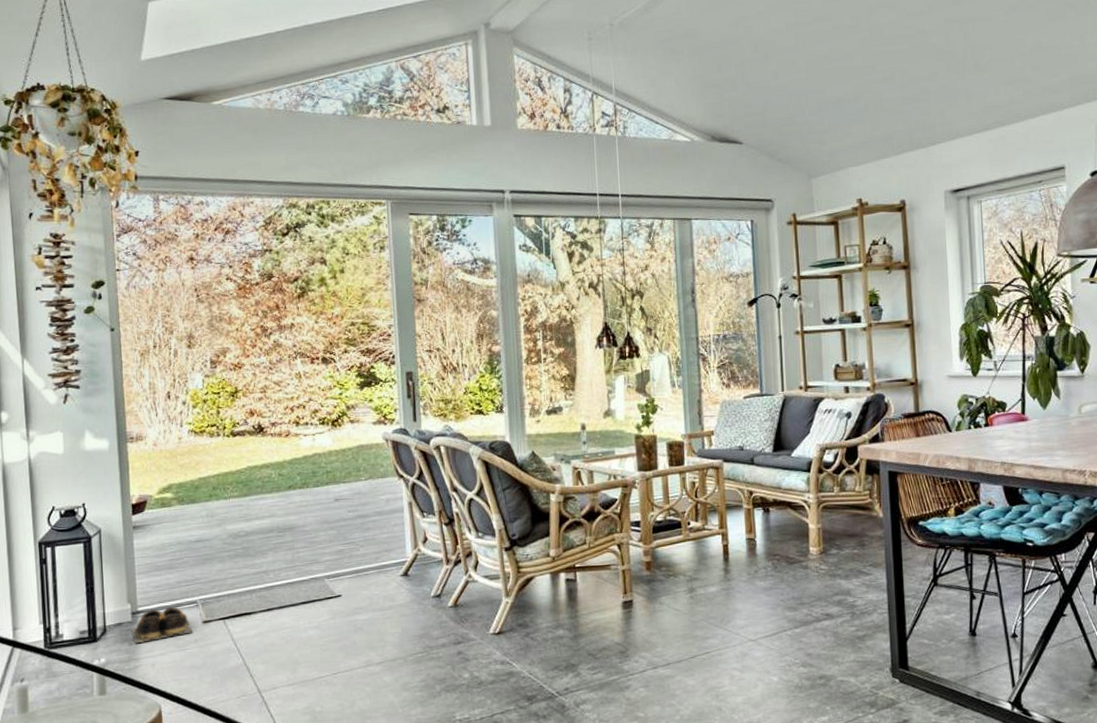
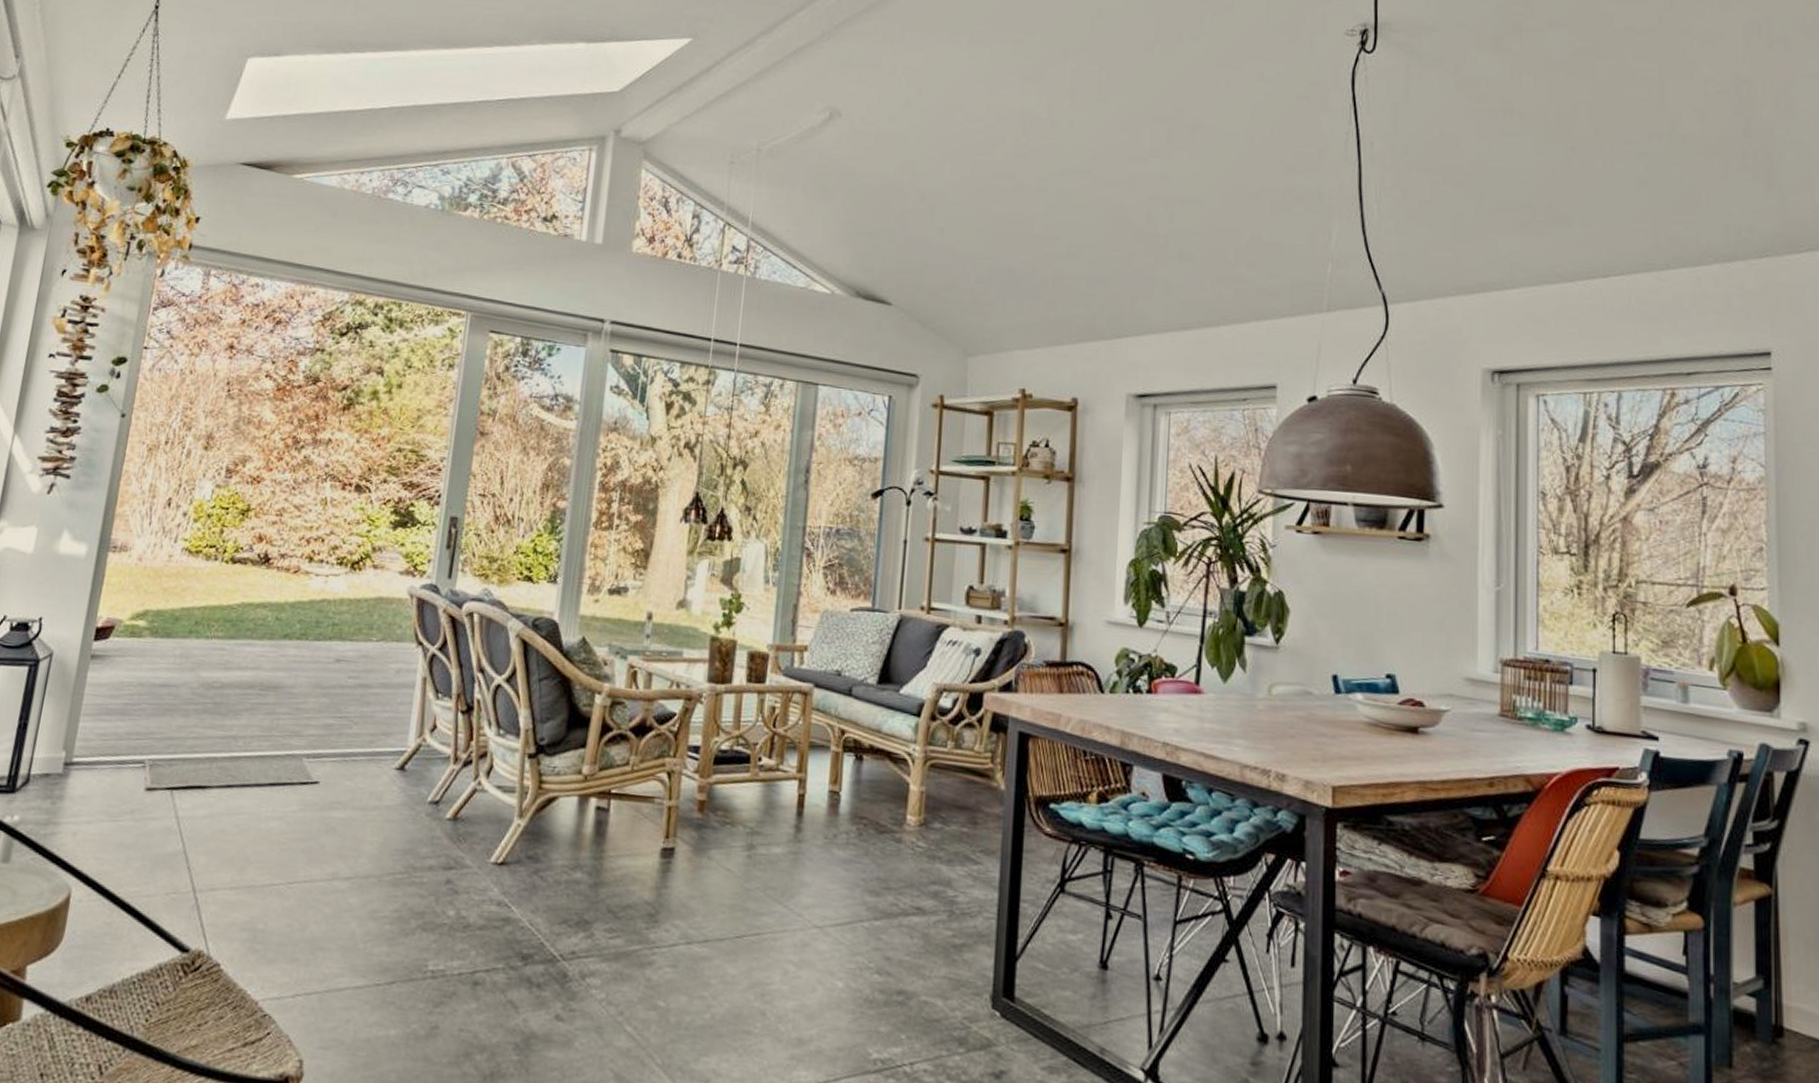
shoes: present [131,606,193,644] -> none [58,762,132,804]

